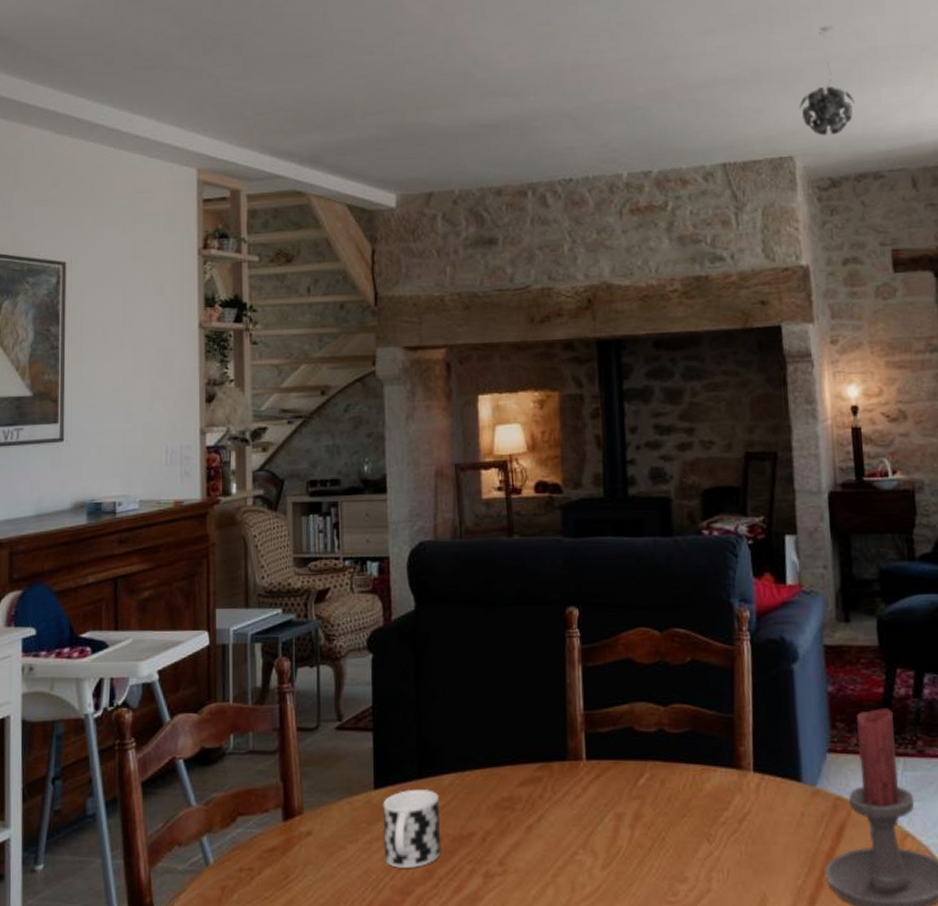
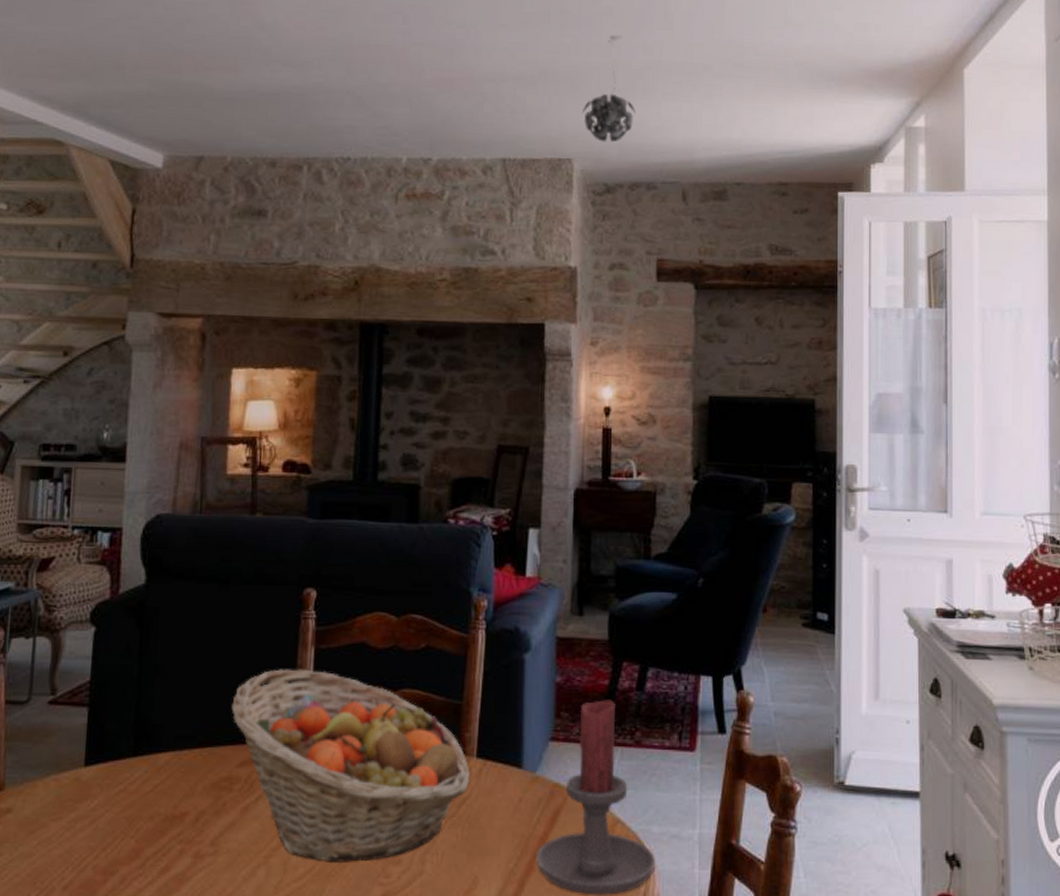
cup: present [382,790,442,868] -> none [90,768,153,847]
fruit basket: none [507,687,749,881] -> present [231,669,470,862]

